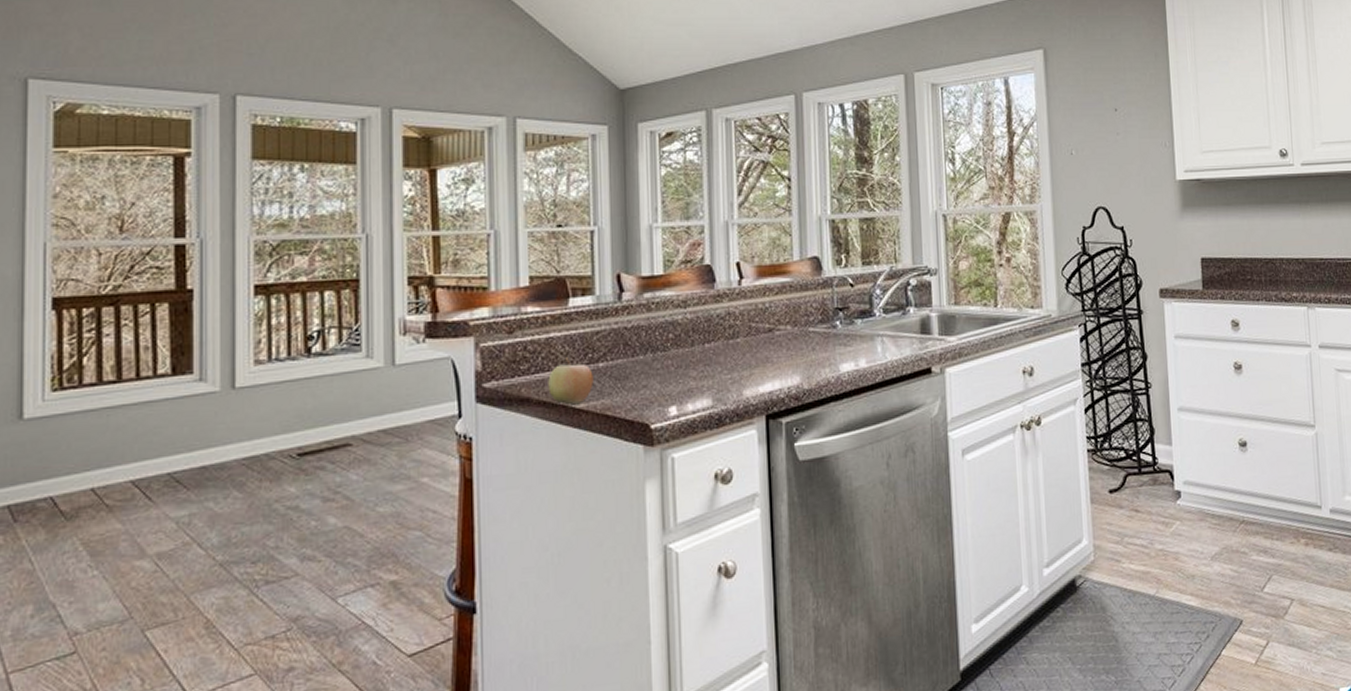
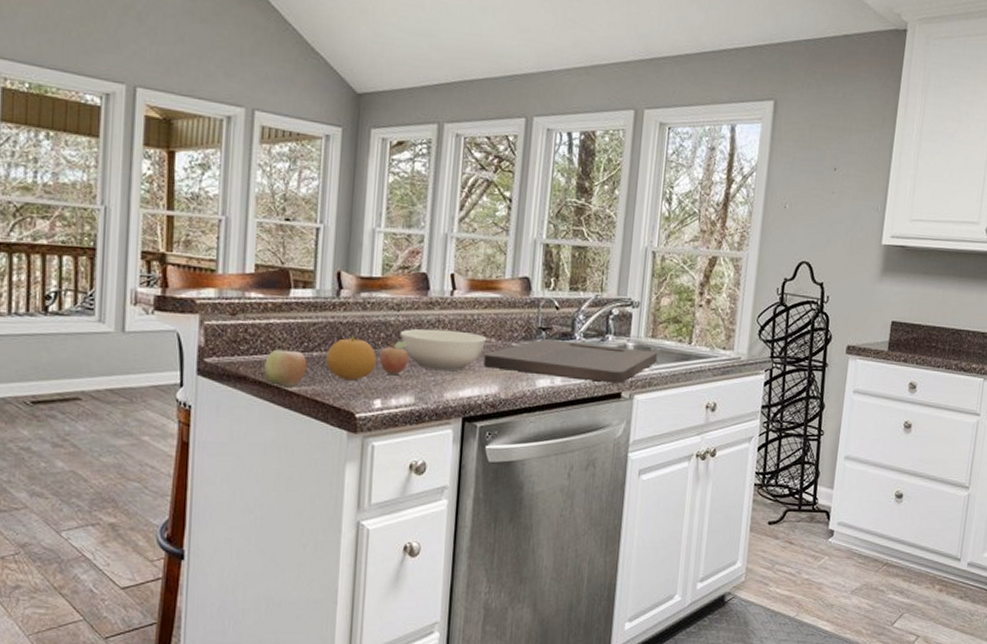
fruit: none [613,340,667,390] -> present [326,336,377,381]
fruit: none [670,339,701,377] -> present [379,340,409,374]
bowl: none [689,321,782,368] -> present [399,328,487,371]
cutting board: none [781,318,965,360] -> present [483,339,658,384]

